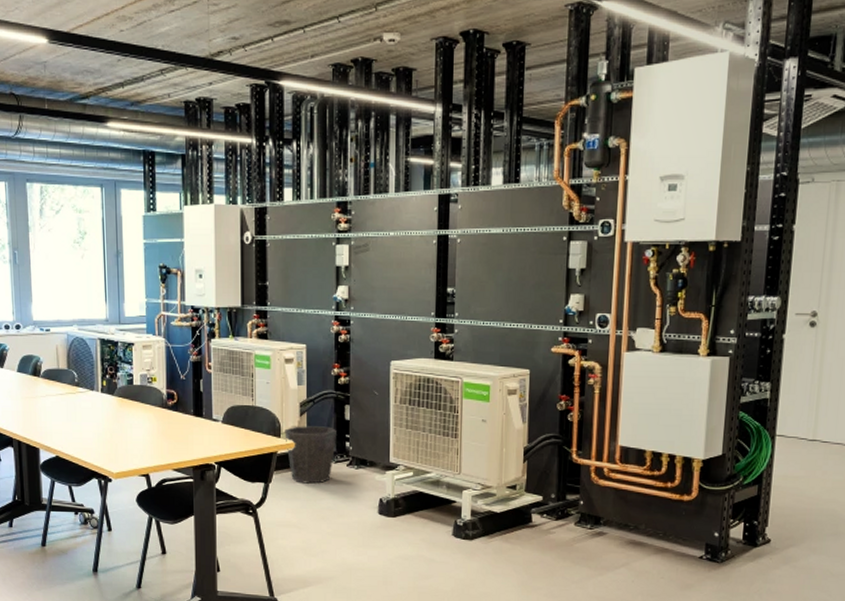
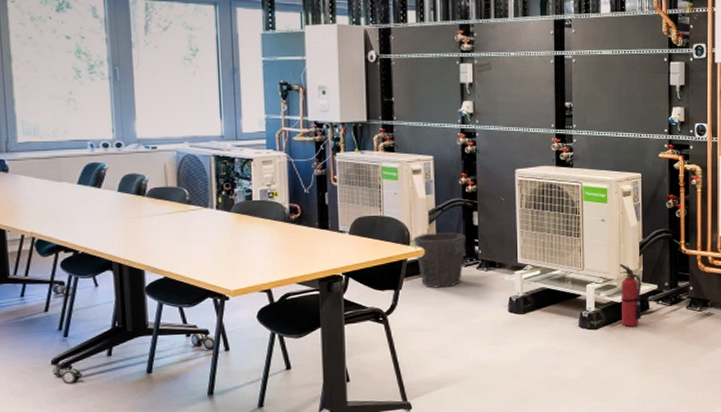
fire extinguisher: none [500,471,525,540] -> present [619,264,642,327]

